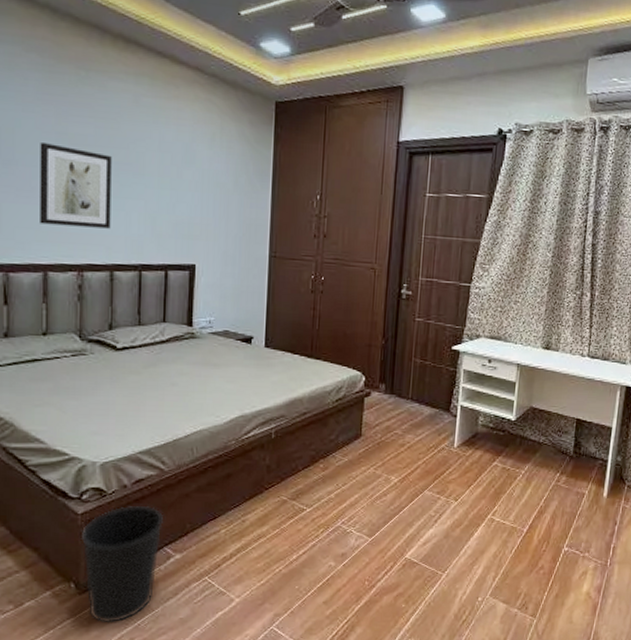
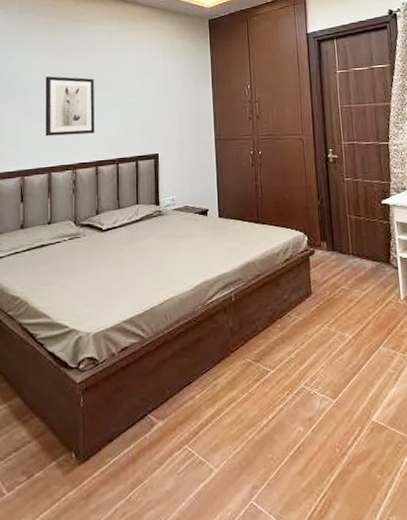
wastebasket: present [80,505,165,623] -> none [79,372,147,496]

